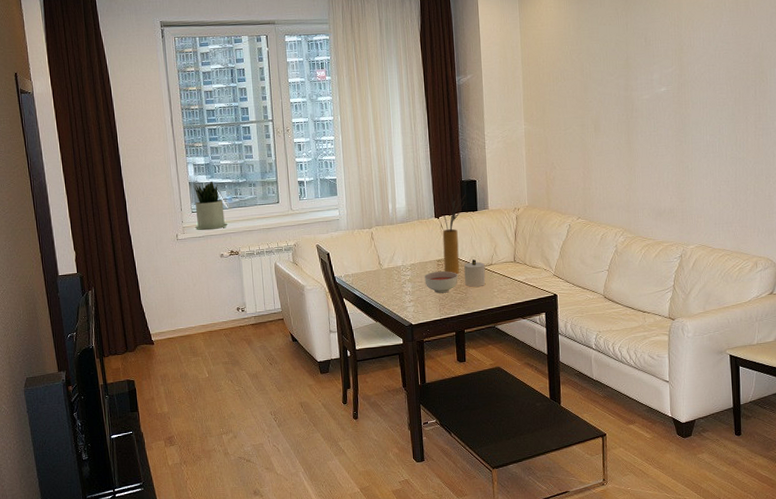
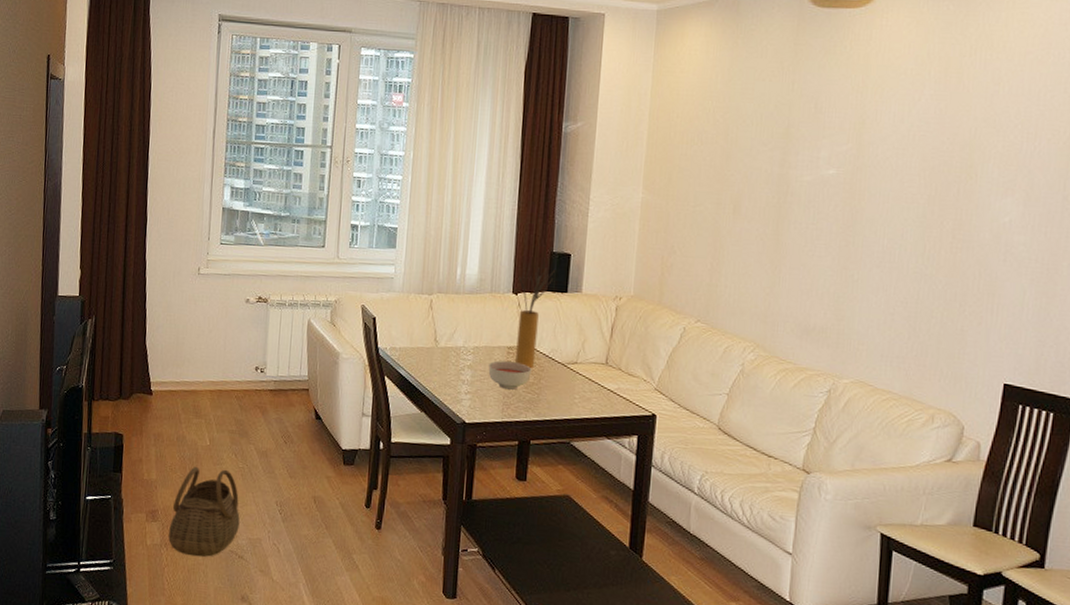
basket: none [185,393,244,468] -> present [168,466,240,557]
planter: present [193,181,228,231] -> none [221,209,261,269]
candle: present [464,259,486,288] -> none [539,353,568,390]

